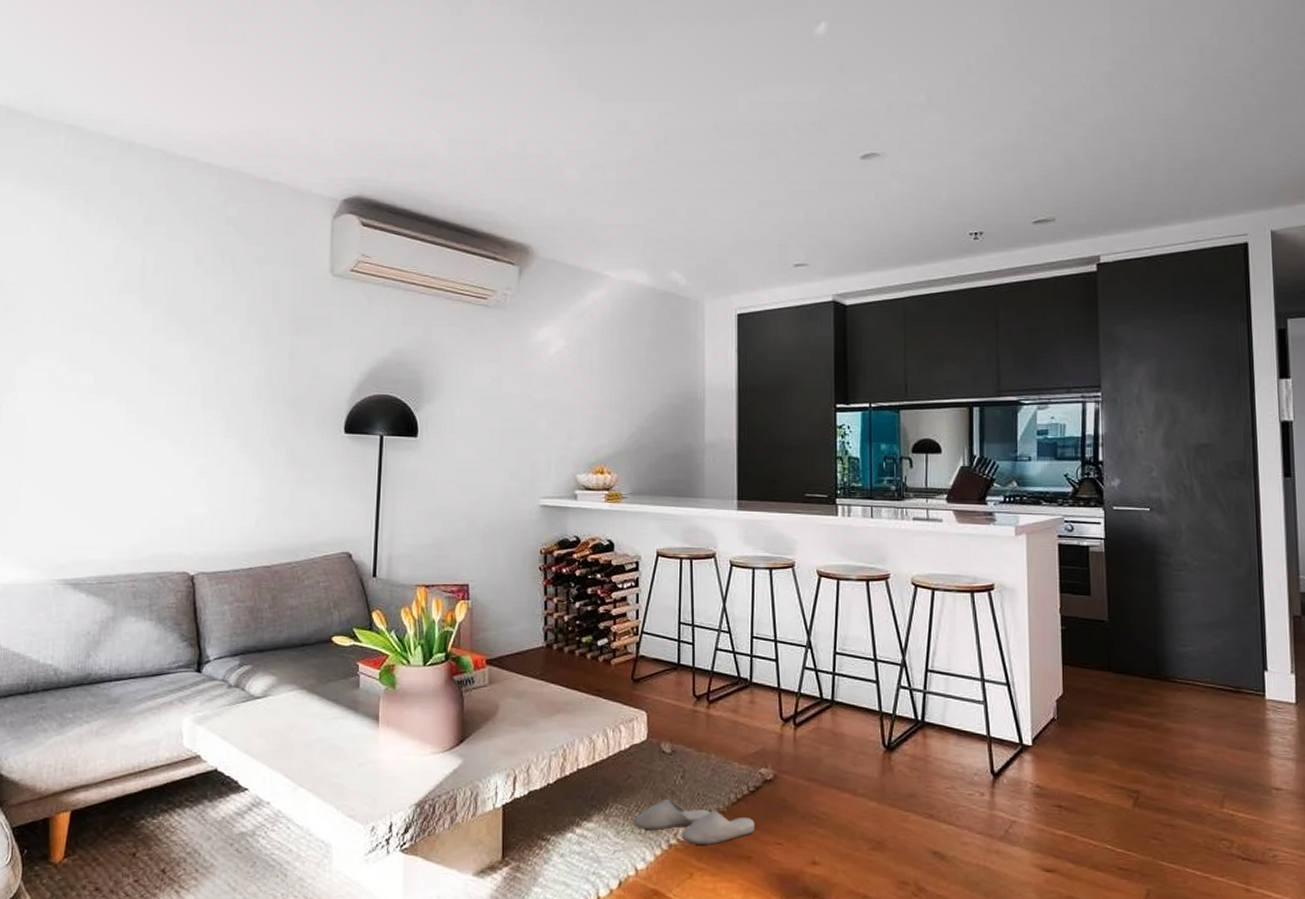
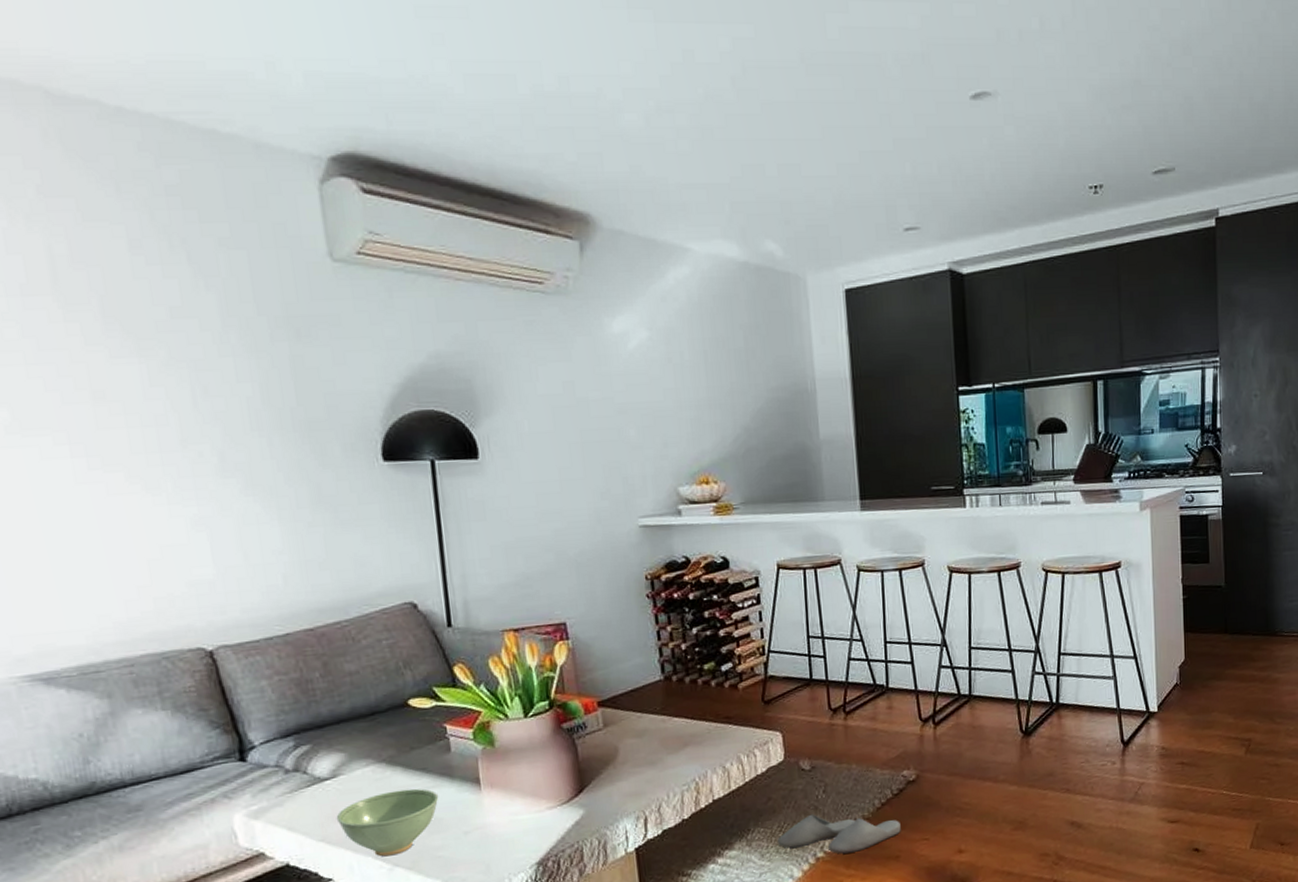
bowl: none [260,716,344,776] -> present [336,788,439,857]

